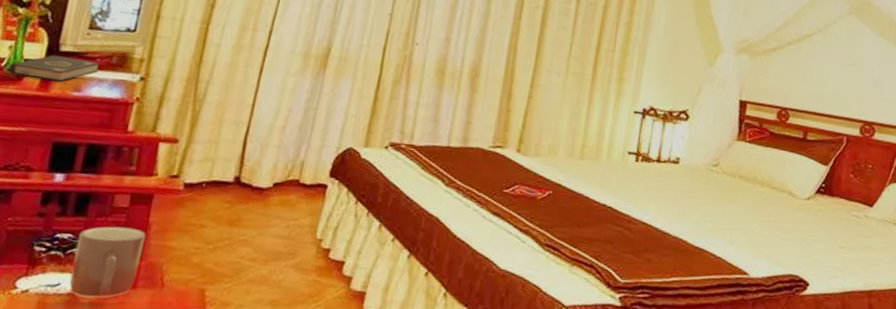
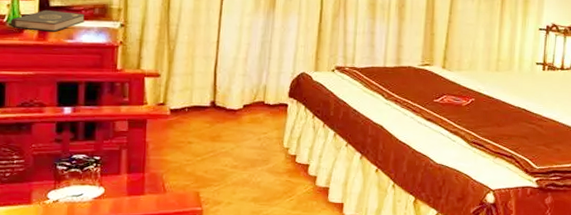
mug: present [69,226,146,300] -> none [90,147,145,205]

